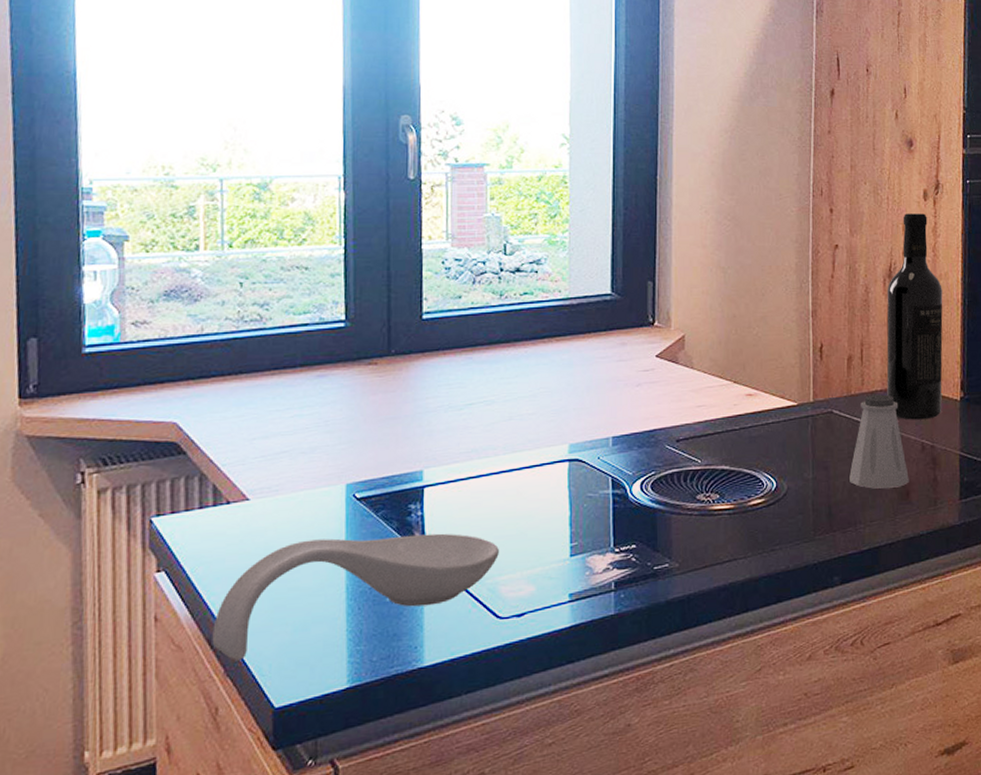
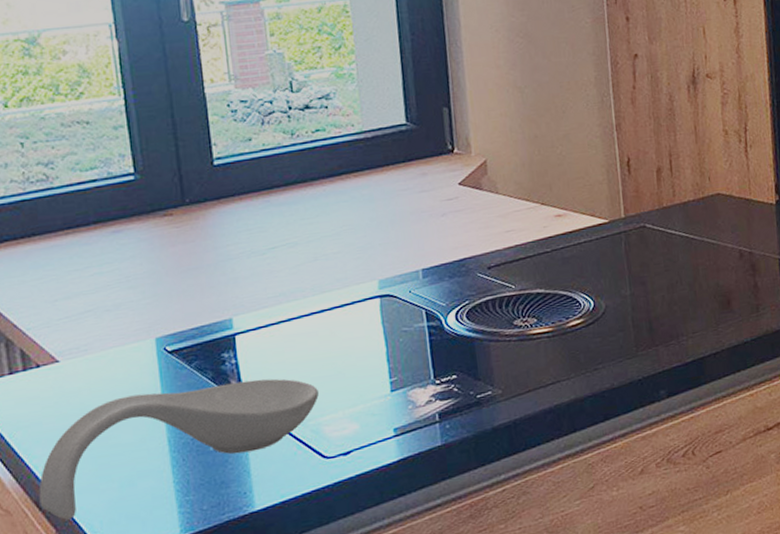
saltshaker: present [849,394,909,489] -> none [667,204,729,301]
wine bottle: present [886,213,943,420] -> none [691,14,758,228]

